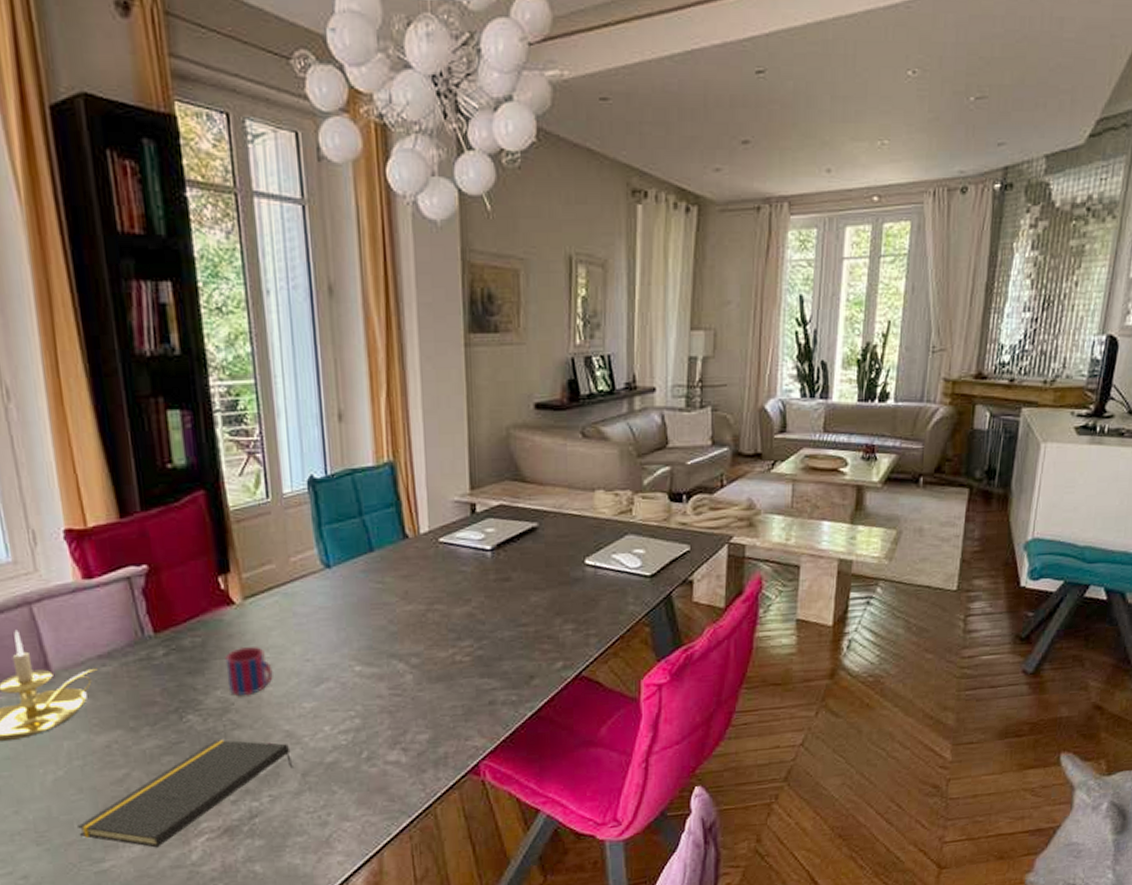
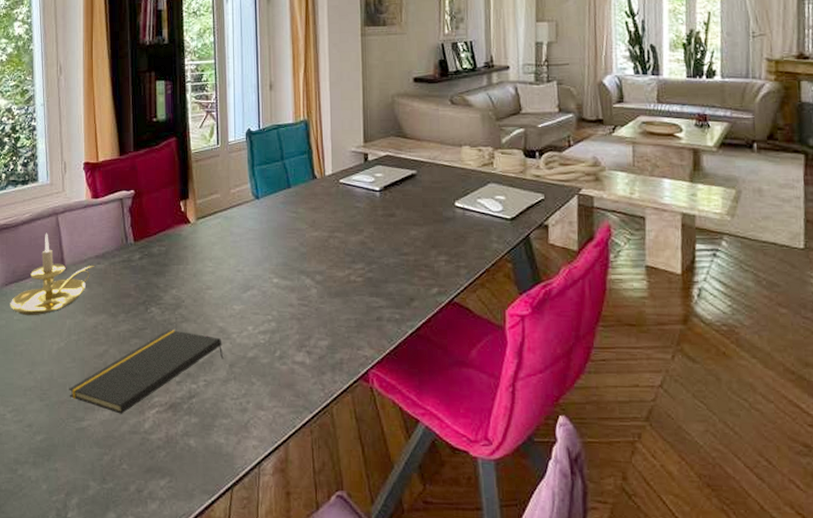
mug: present [225,645,273,696] -> none [181,256,213,296]

